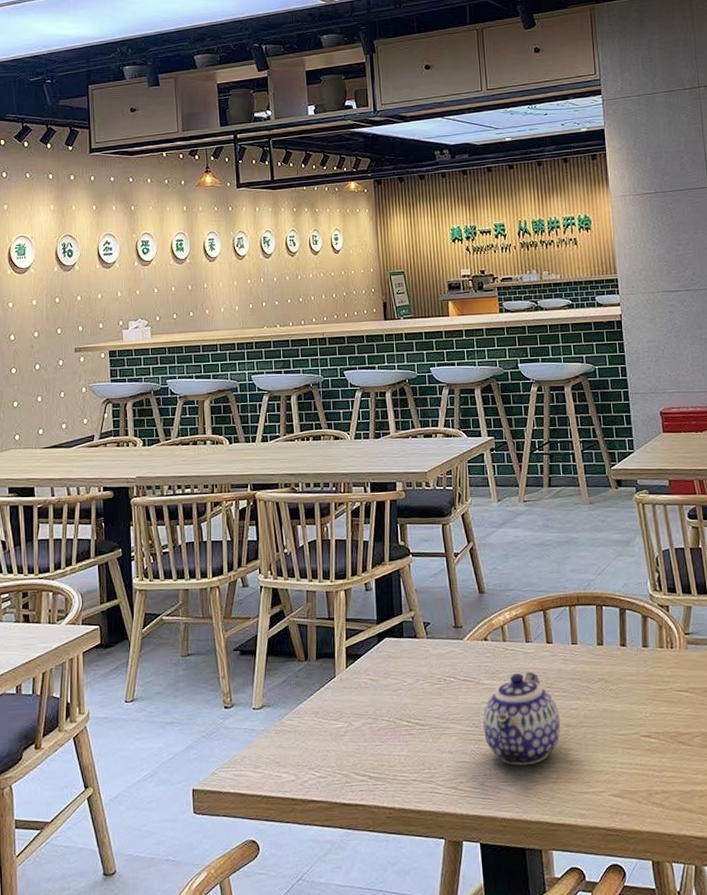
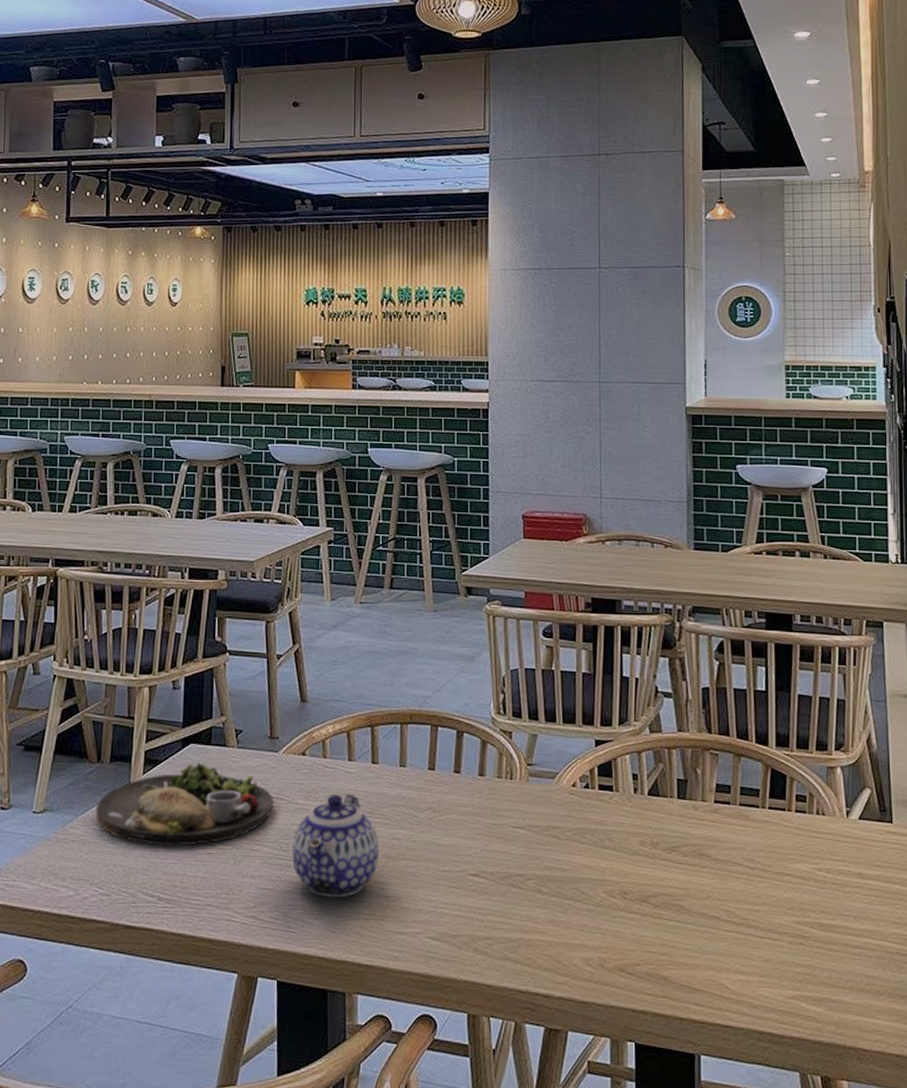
dinner plate: none [307,654,464,730] -> present [96,762,274,846]

